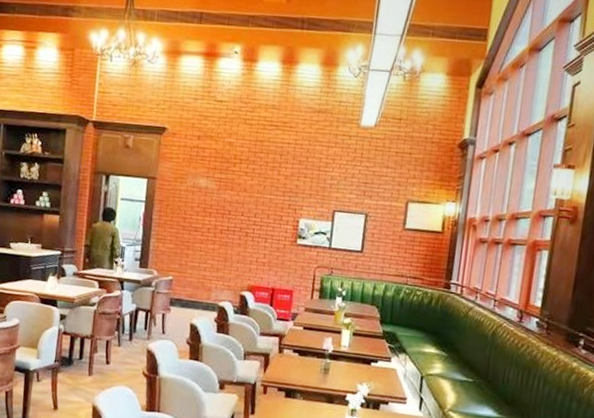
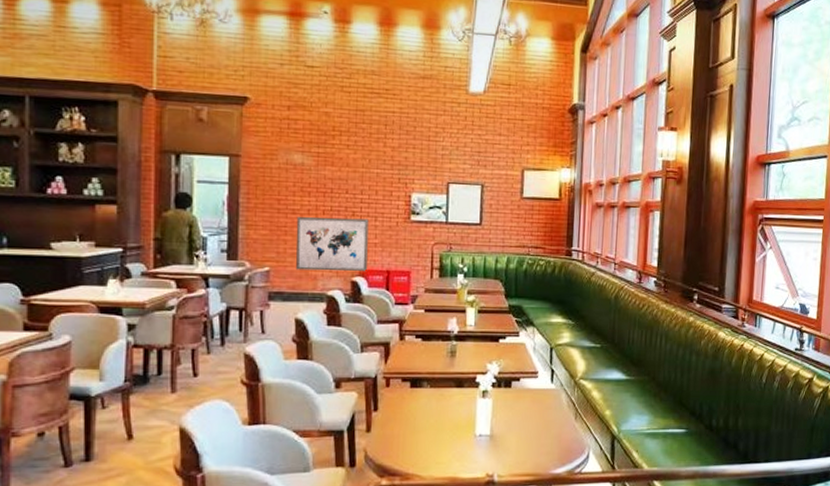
wall art: none [194,234,260,288] -> present [295,216,369,272]

